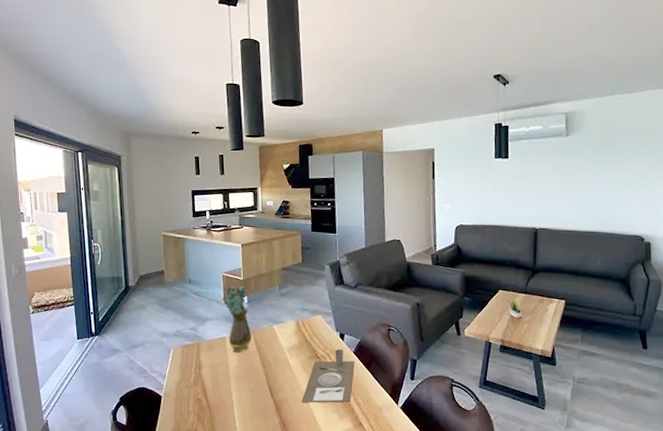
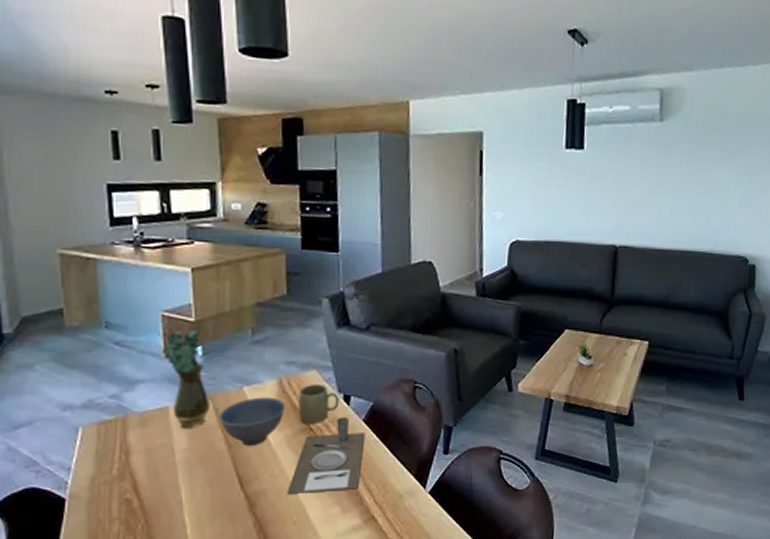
bowl: none [258,333,301,367] -> present [220,397,286,447]
mug: none [309,324,337,354] -> present [298,383,340,425]

